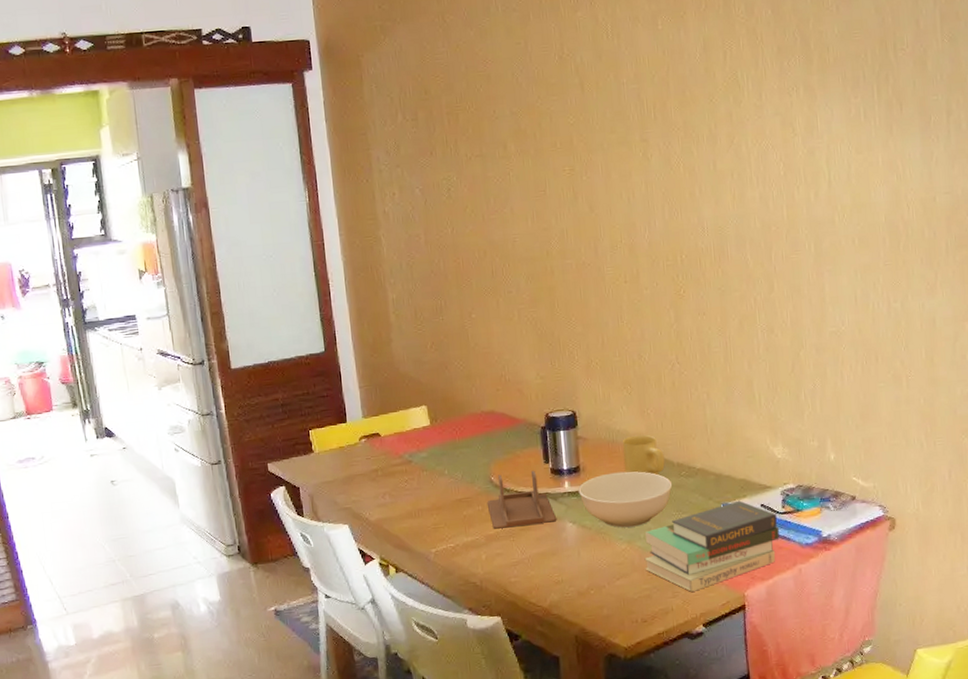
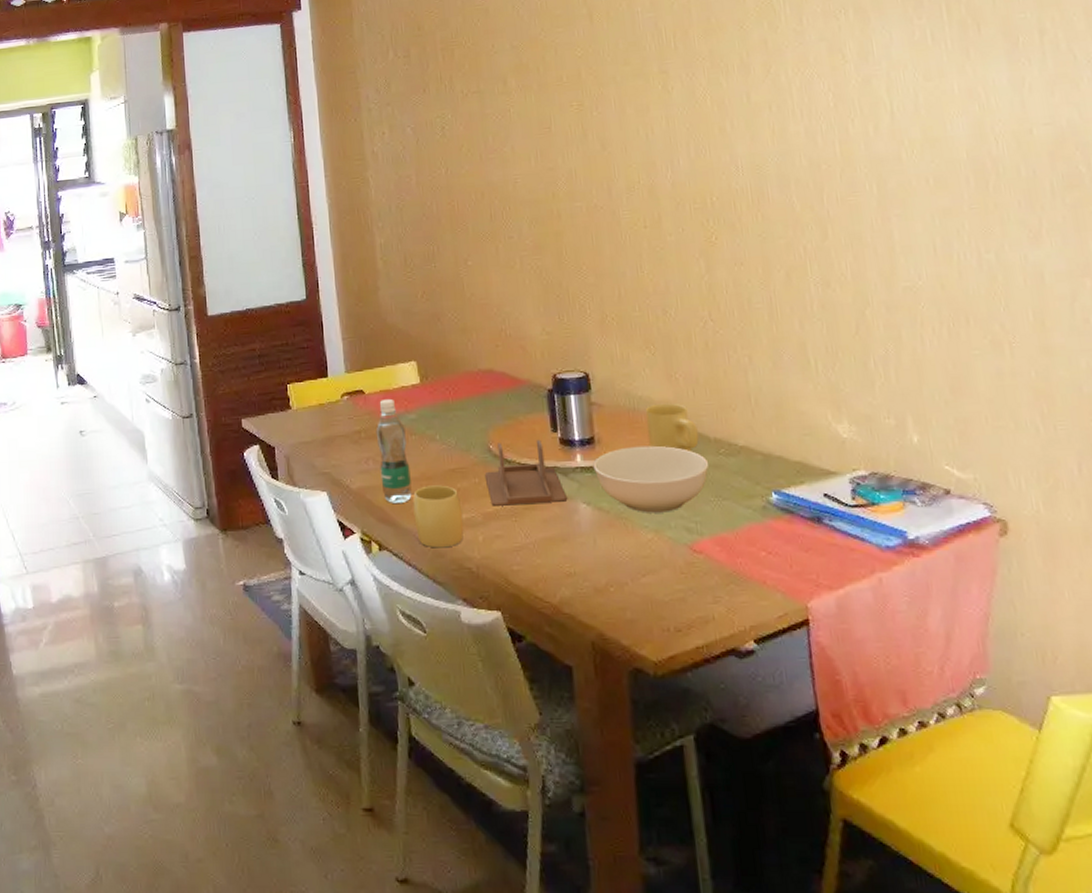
bottle: none [391,439,424,532] -> present [375,398,412,503]
mug: none [425,513,469,568] -> present [413,485,464,548]
books: present [644,500,779,592] -> none [676,487,850,598]

